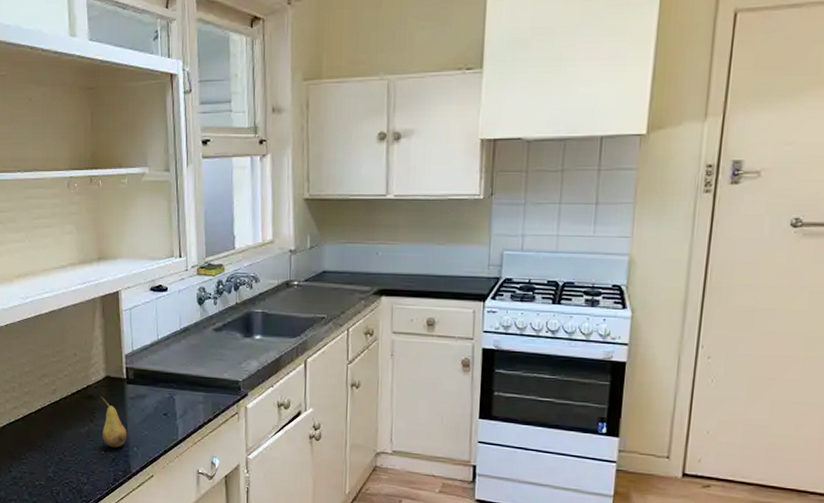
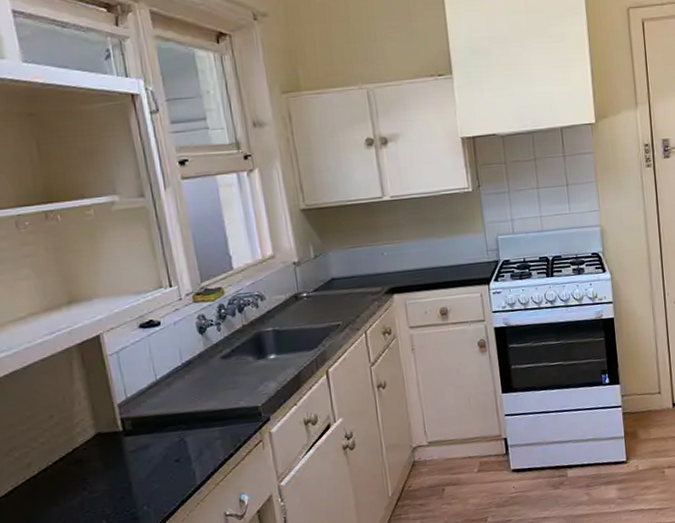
fruit: present [100,396,127,448] -> none [92,457,134,513]

